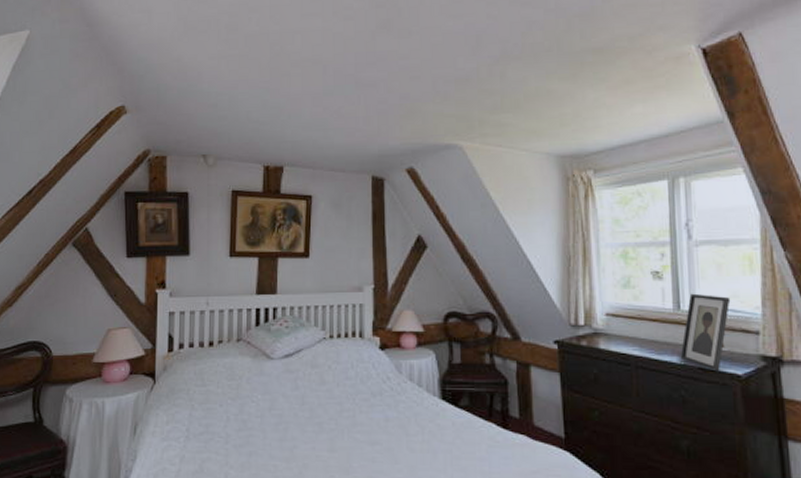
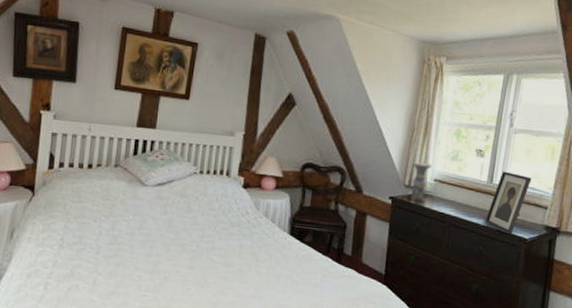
vase: none [574,296,600,344] -> present [410,162,432,203]

